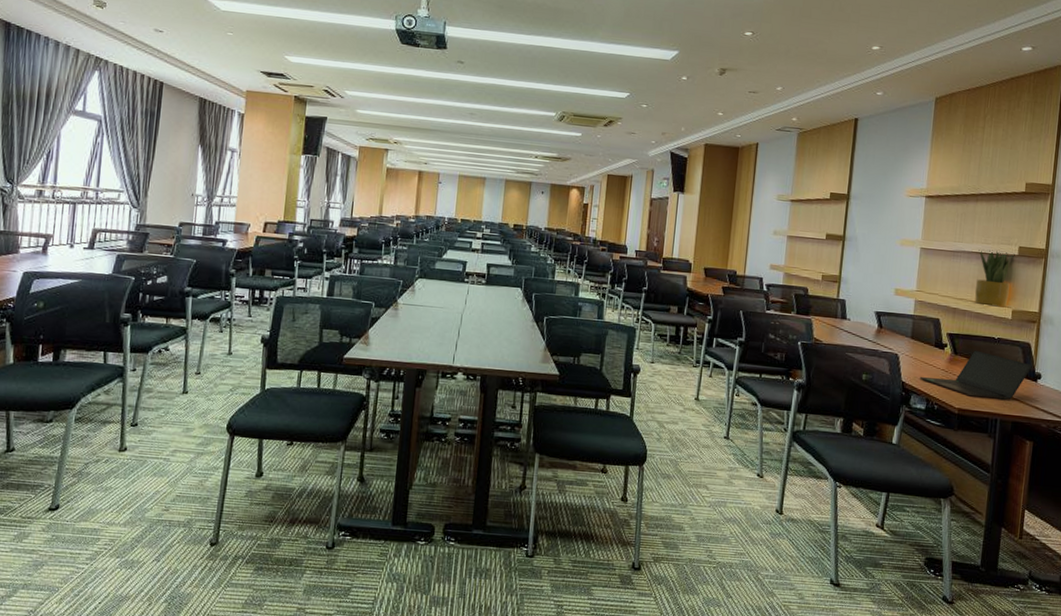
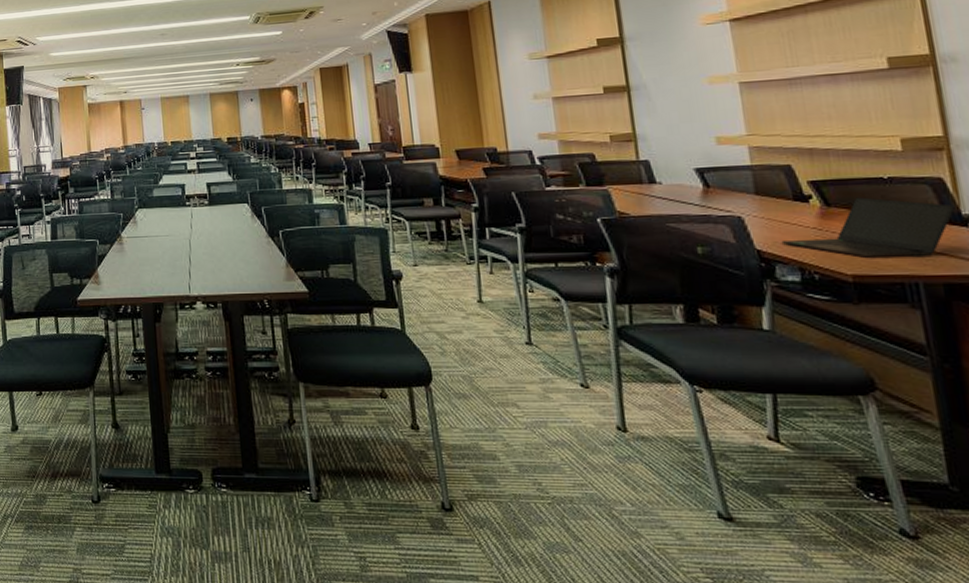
planter: present [974,249,1015,307] -> none [826,67,890,138]

